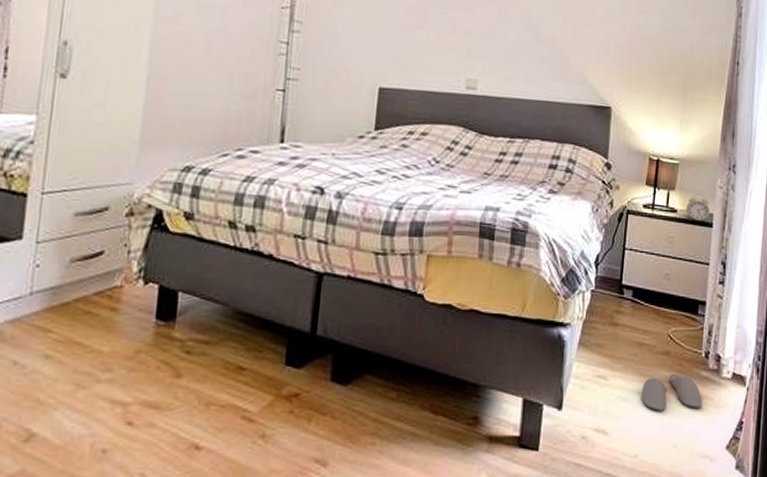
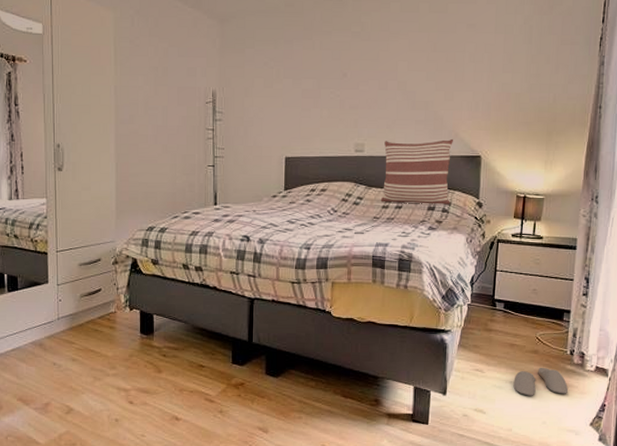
pillow: none [493,79,581,164] -> present [380,138,453,205]
alarm clock: present [686,194,711,221] -> none [551,223,574,245]

